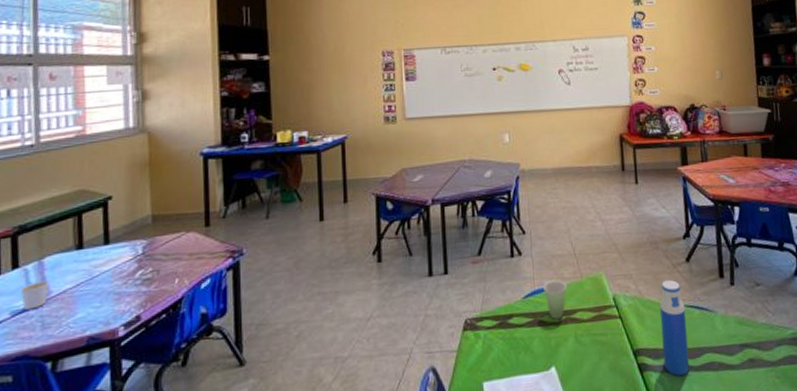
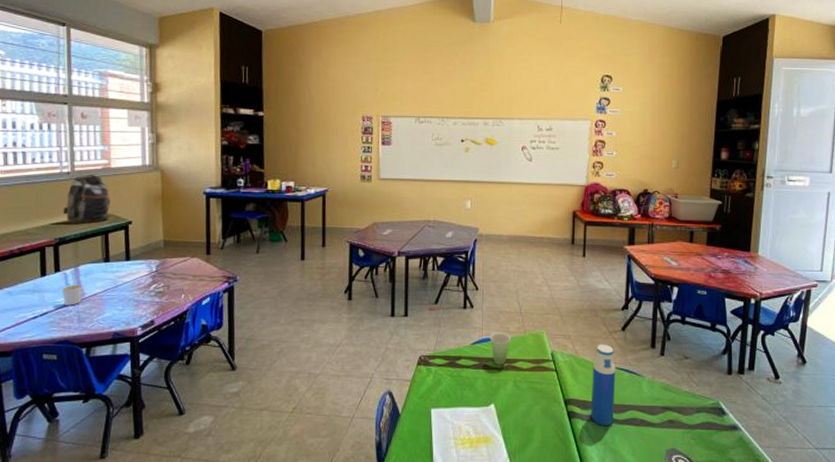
backpack: none [23,143,85,206] -> present [62,173,111,223]

